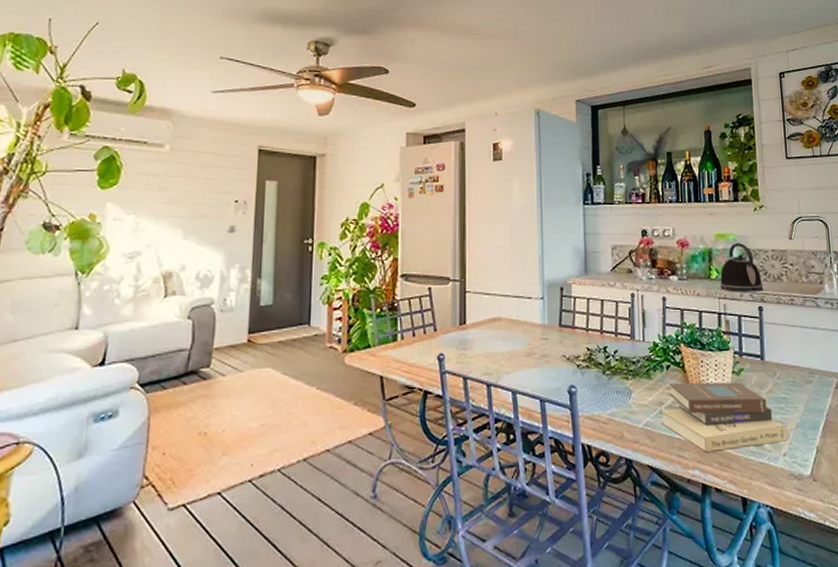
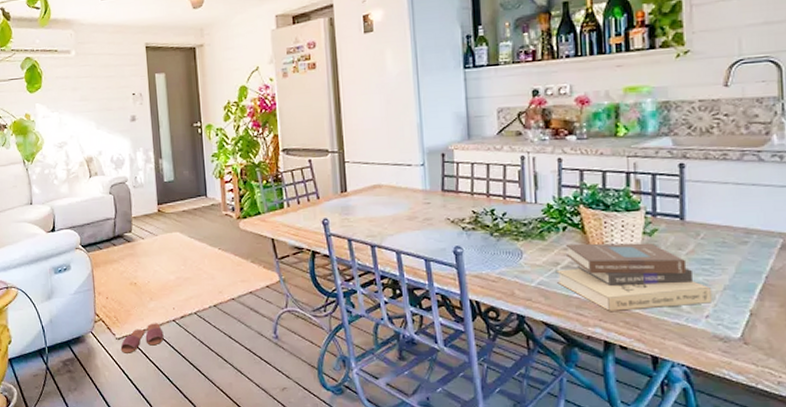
slippers: none [171,485,234,529] -> present [120,323,164,353]
kettle: present [720,243,764,292] -> none [629,95,687,149]

